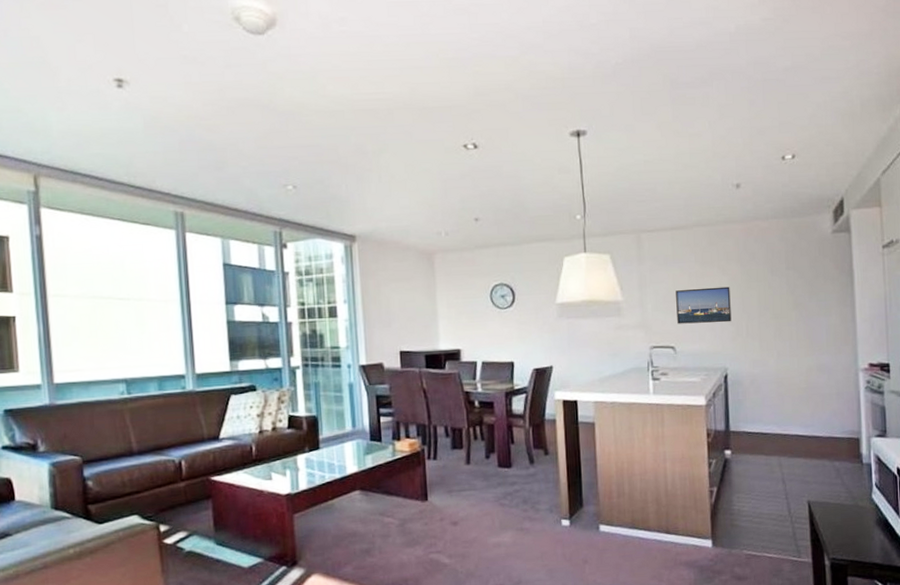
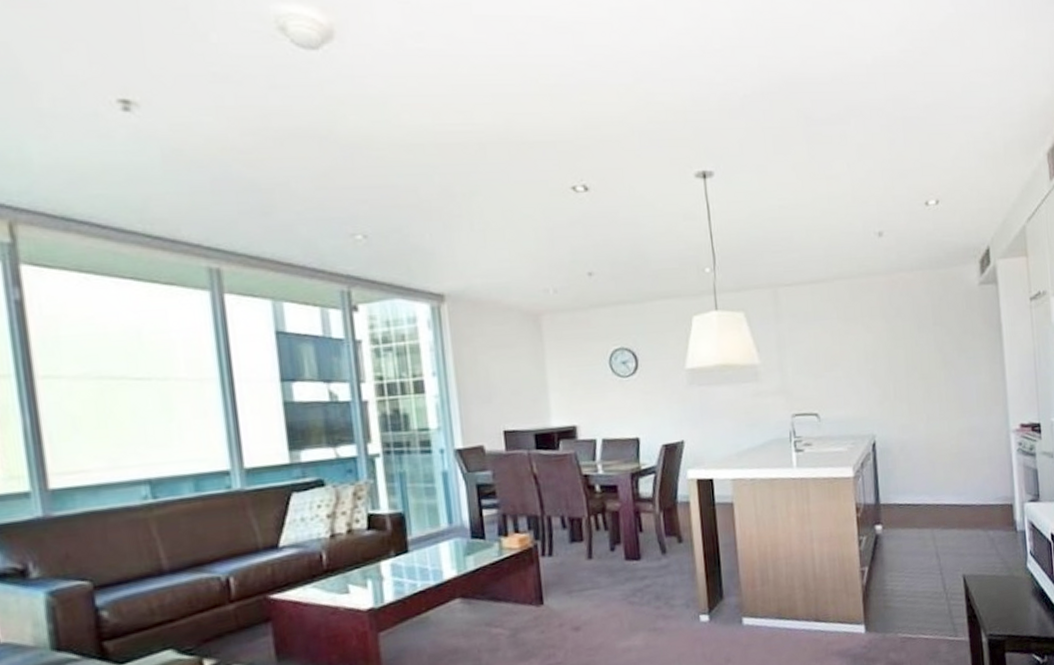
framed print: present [676,286,732,324] -> none [817,345,878,389]

